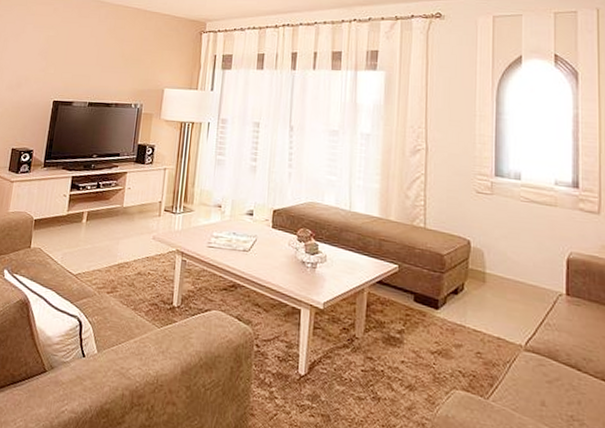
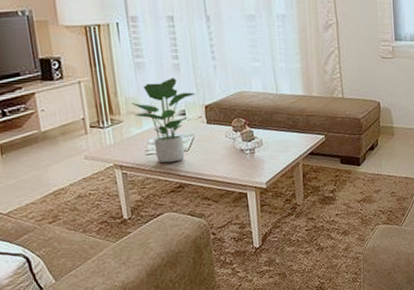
potted plant: none [205,178,267,260] -> present [131,78,196,163]

